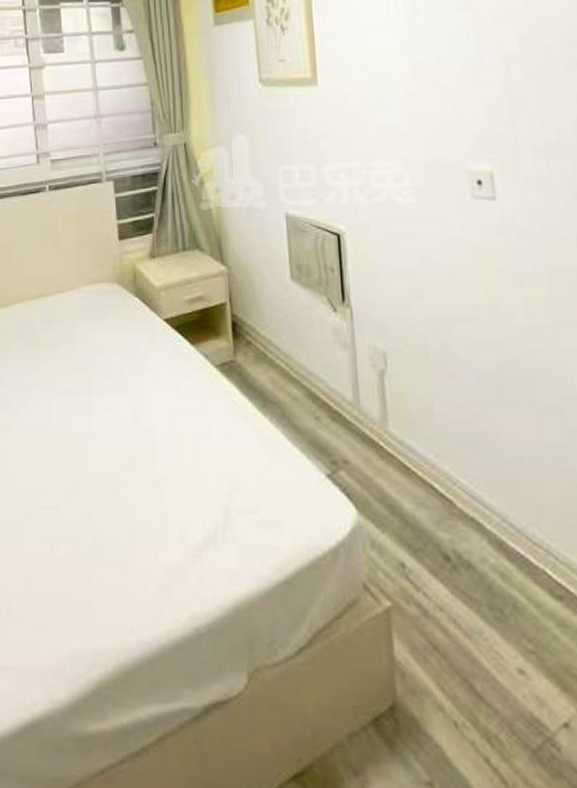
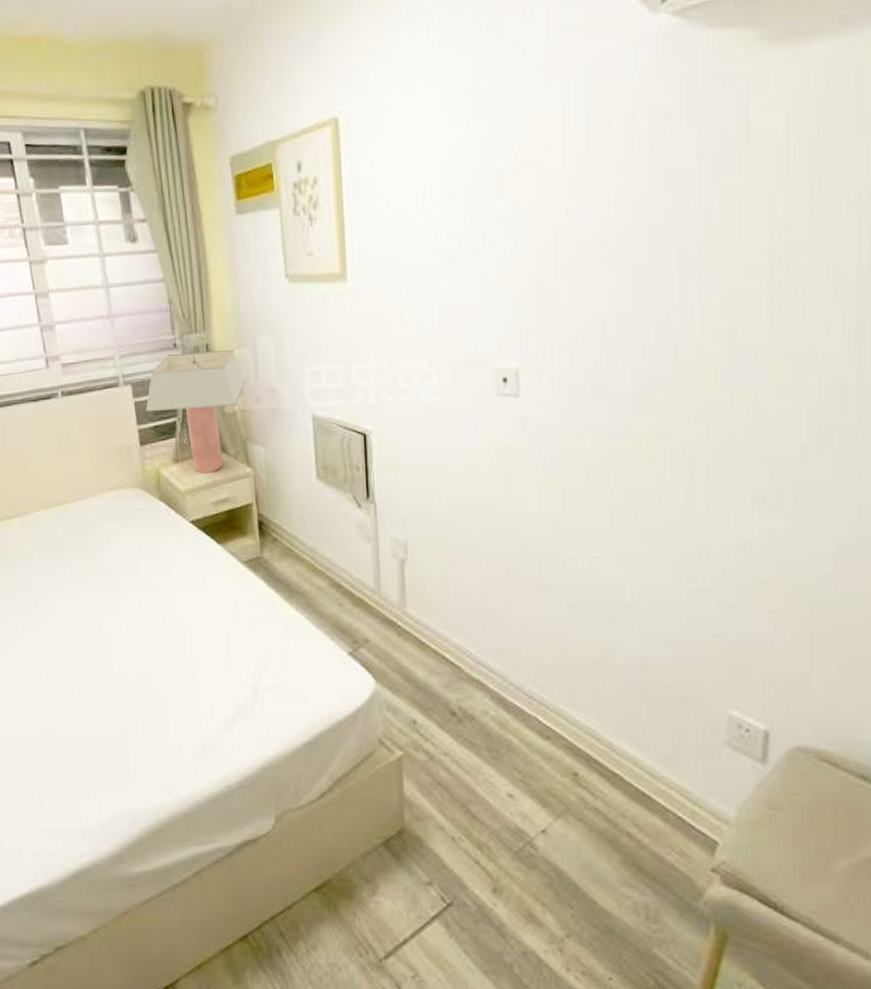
table lamp: none [126,149,222,270] -> present [145,350,246,473]

